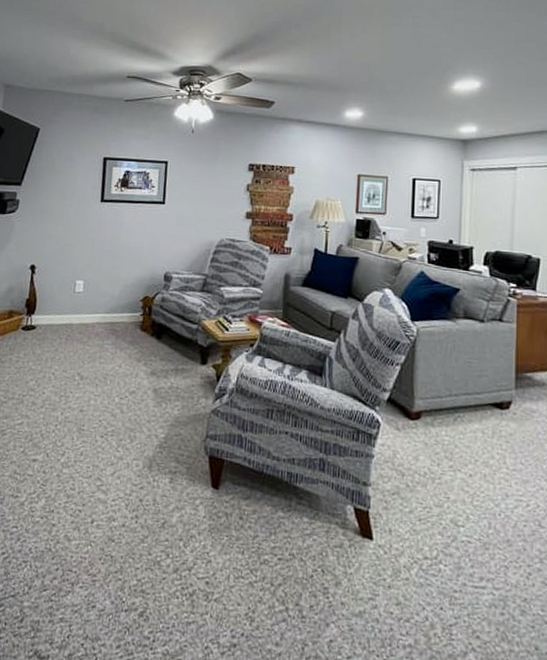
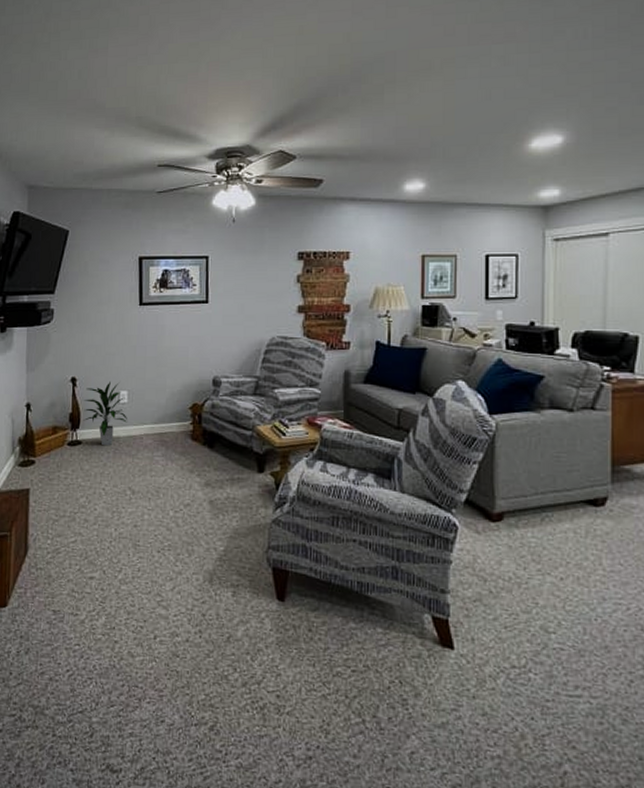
indoor plant: none [39,270,82,332] -> present [83,381,127,446]

